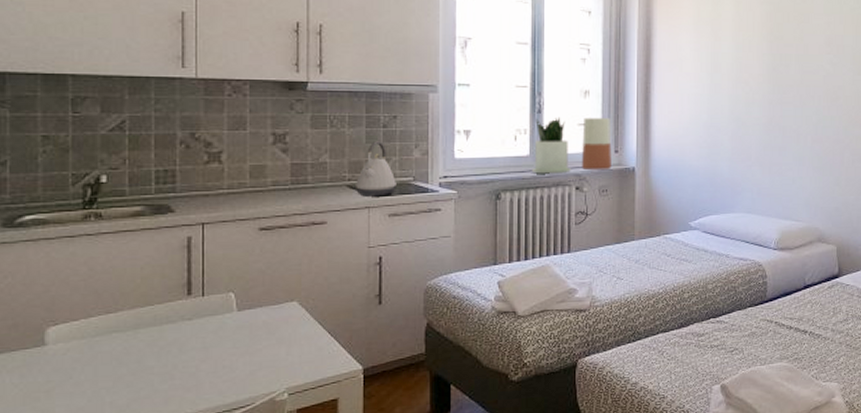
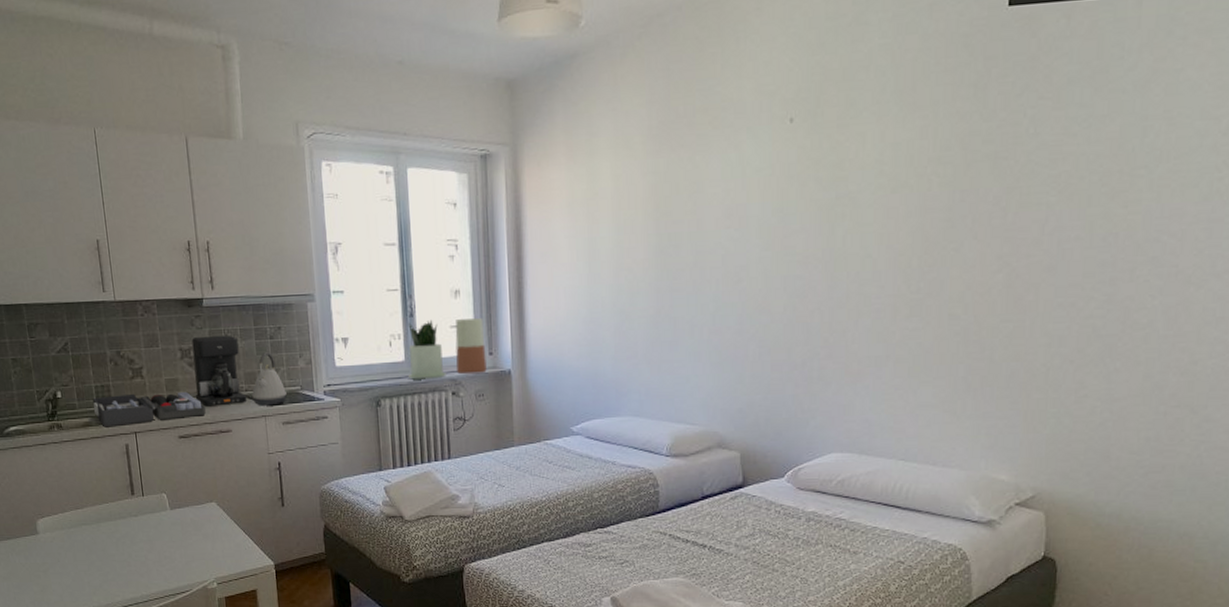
tool set: none [149,179,297,219] -> present [92,391,206,429]
coffee maker: none [285,121,349,196] -> present [191,335,247,407]

